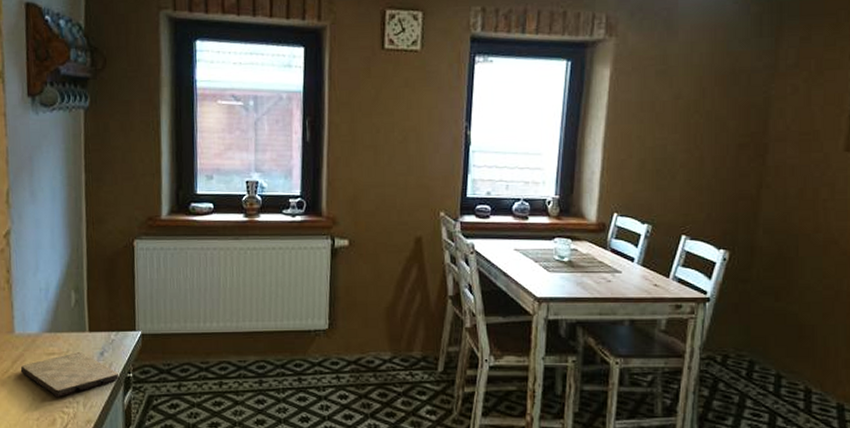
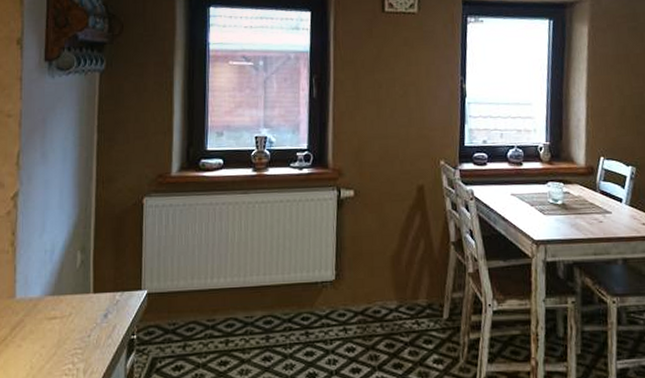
cutting board: present [20,352,120,397] -> none [19,315,123,364]

